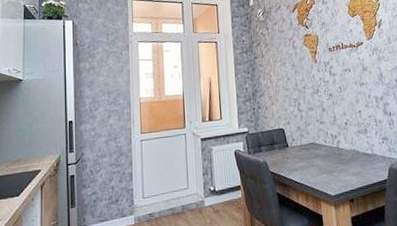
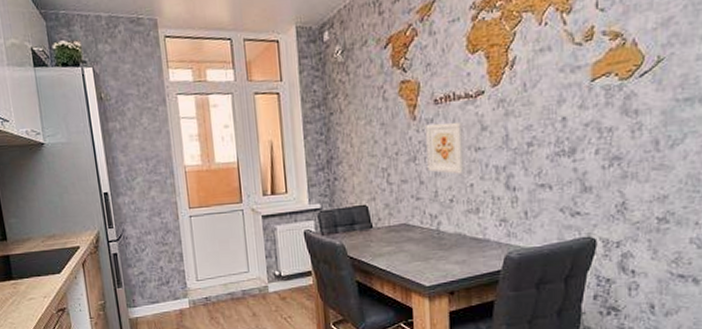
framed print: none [324,65,354,103] -> present [426,122,465,175]

